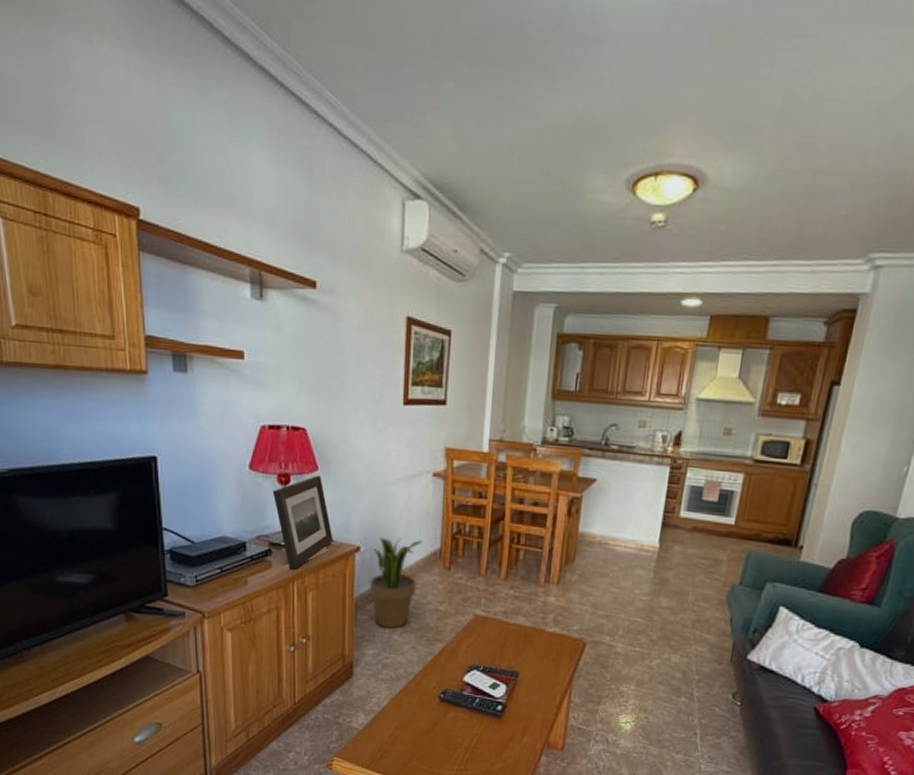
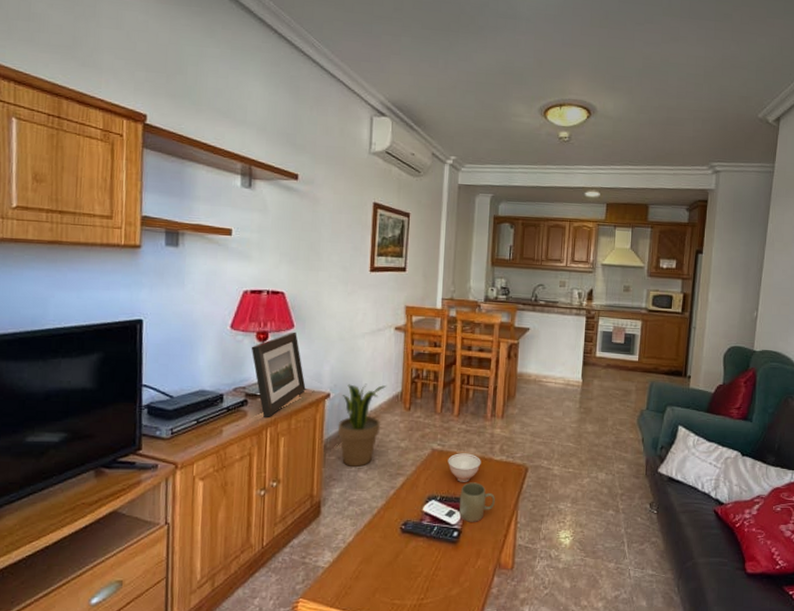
bowl: none [492,621,531,655] -> present [448,453,481,483]
mug: none [504,654,547,697] -> present [459,482,496,522]

